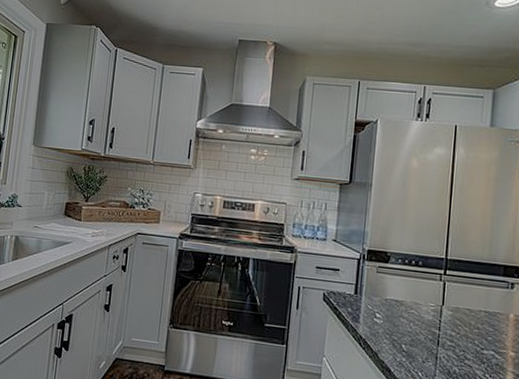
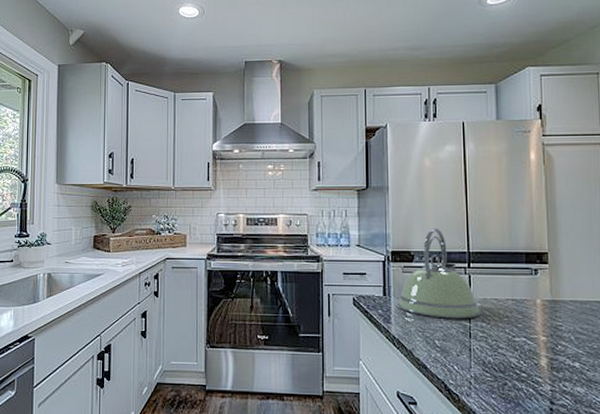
kettle: none [368,231,451,326] -> present [397,229,480,319]

